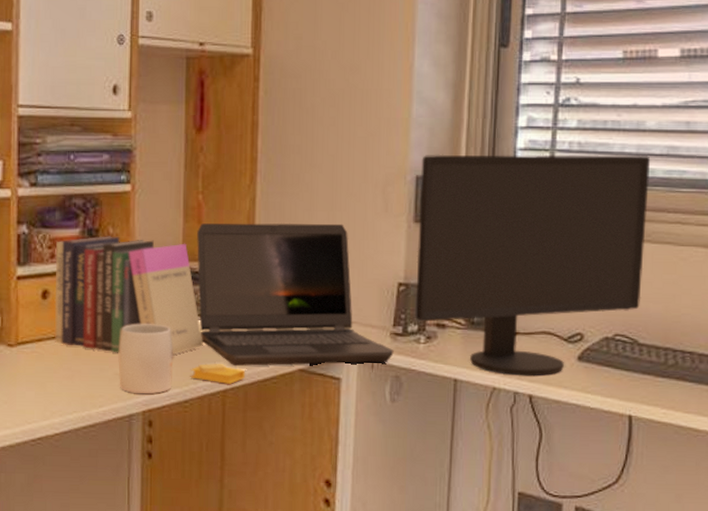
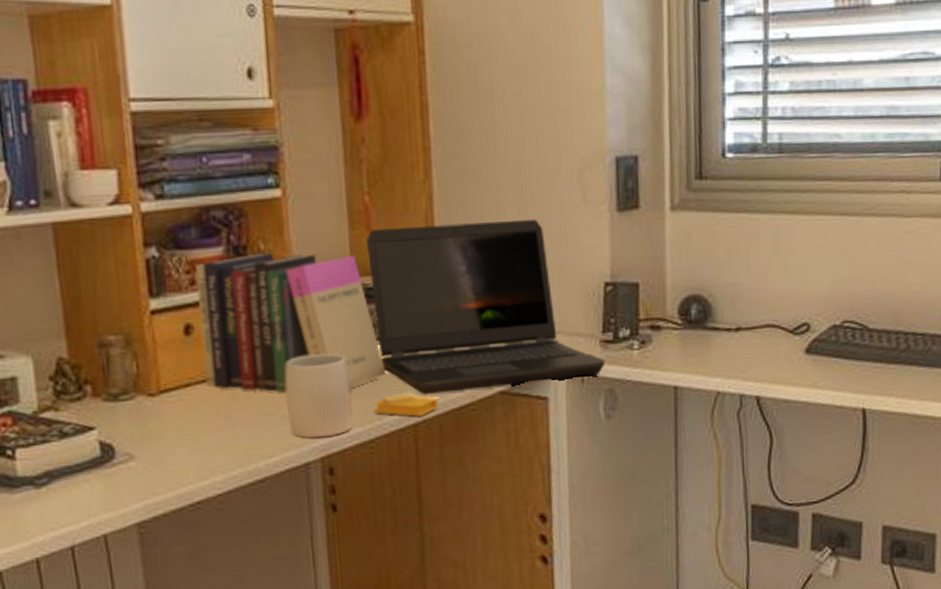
computer monitor: present [415,154,651,376] -> none [620,118,871,376]

